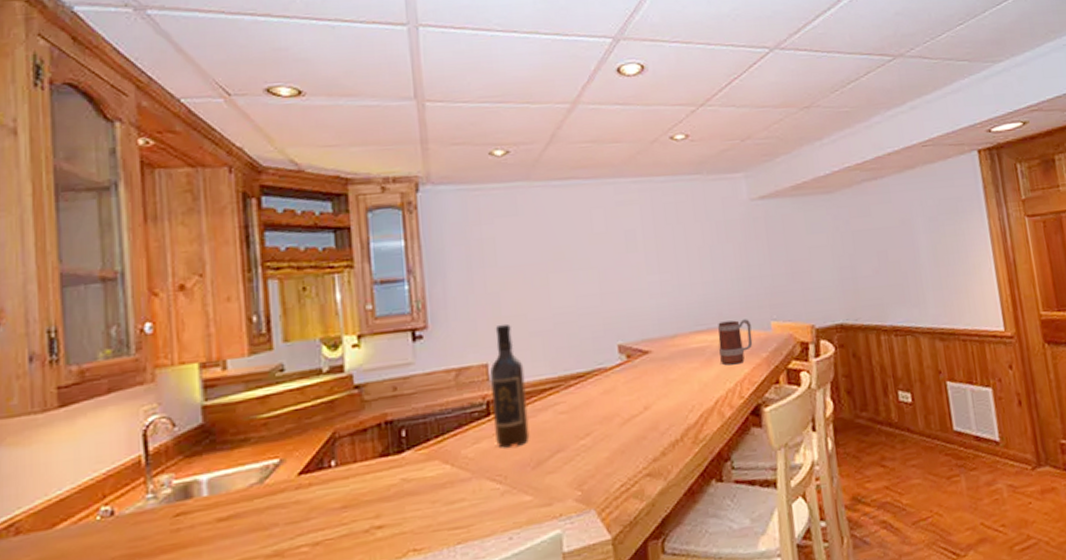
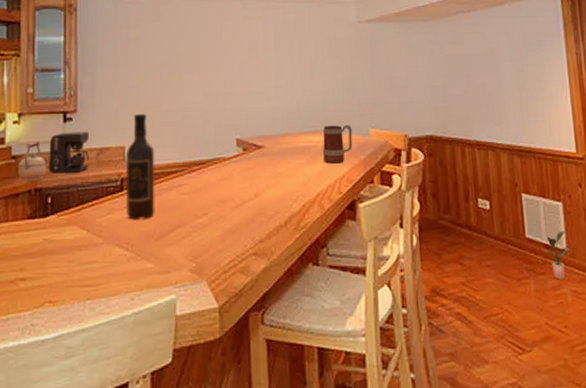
kettle: none [361,366,398,415] -> present [17,141,47,182]
coffee maker: none [397,349,448,402] -> present [49,131,90,174]
potted plant: none [973,419,1004,475] -> present [543,230,570,280]

